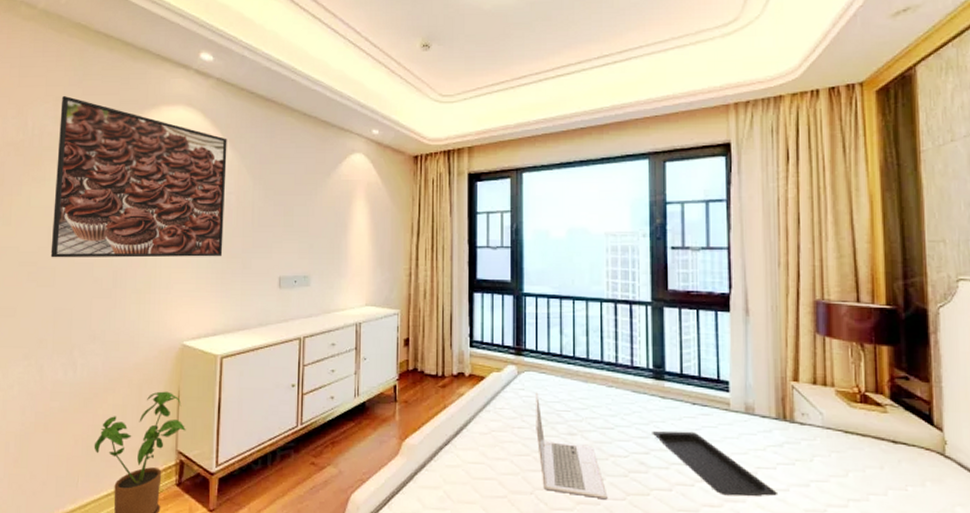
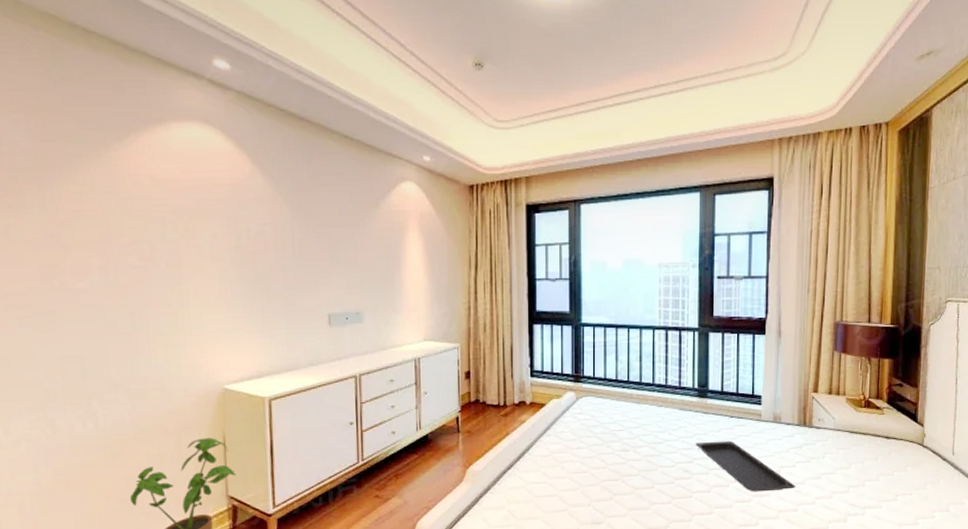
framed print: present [50,96,227,258] -> none [35,105,262,300]
laptop: present [536,392,608,500] -> none [593,415,656,505]

